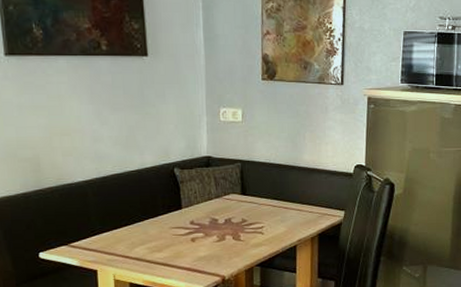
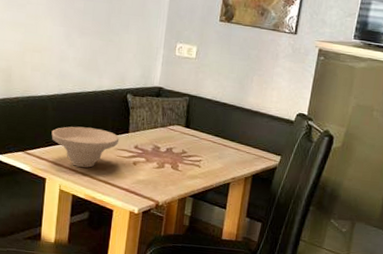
bowl: none [96,209,173,253] -> present [51,126,120,168]

